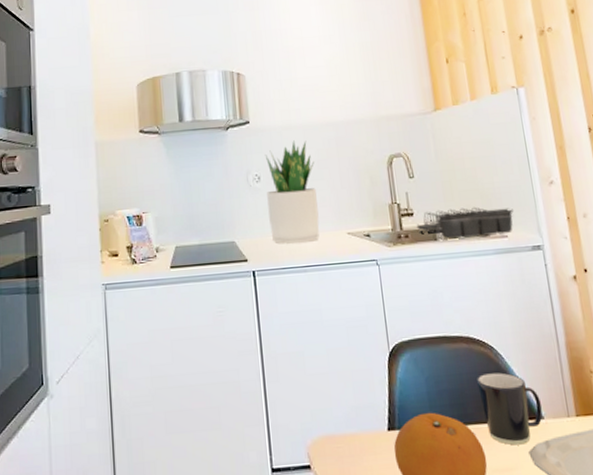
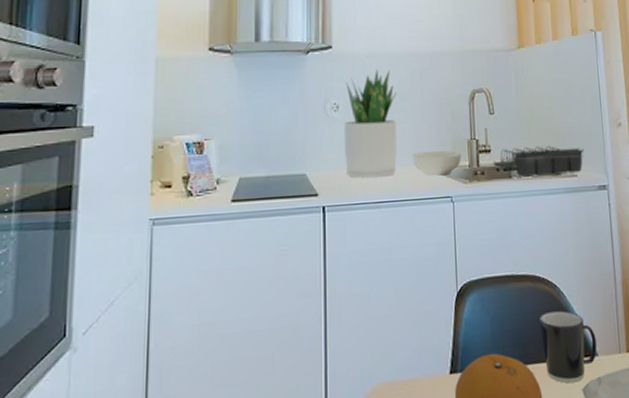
bowl: none [334,215,385,241] -> present [412,150,463,176]

